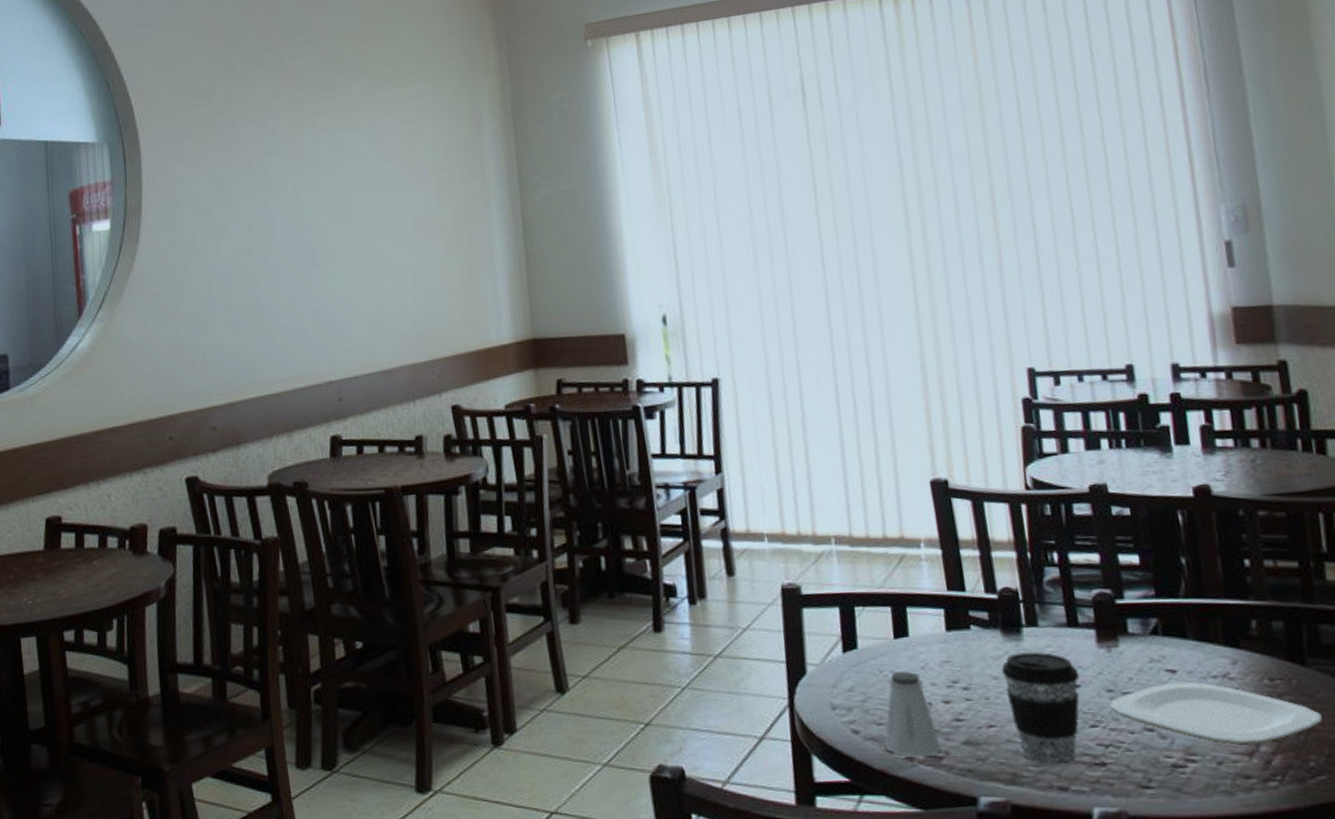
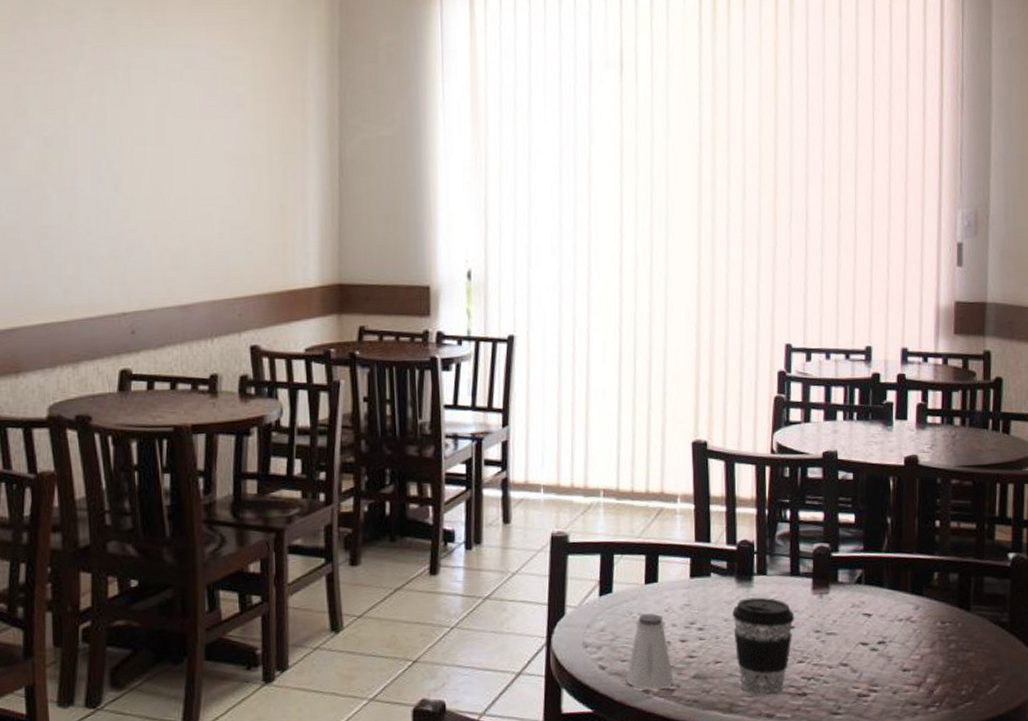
plate: present [1109,681,1323,745] -> none [815,624,976,677]

